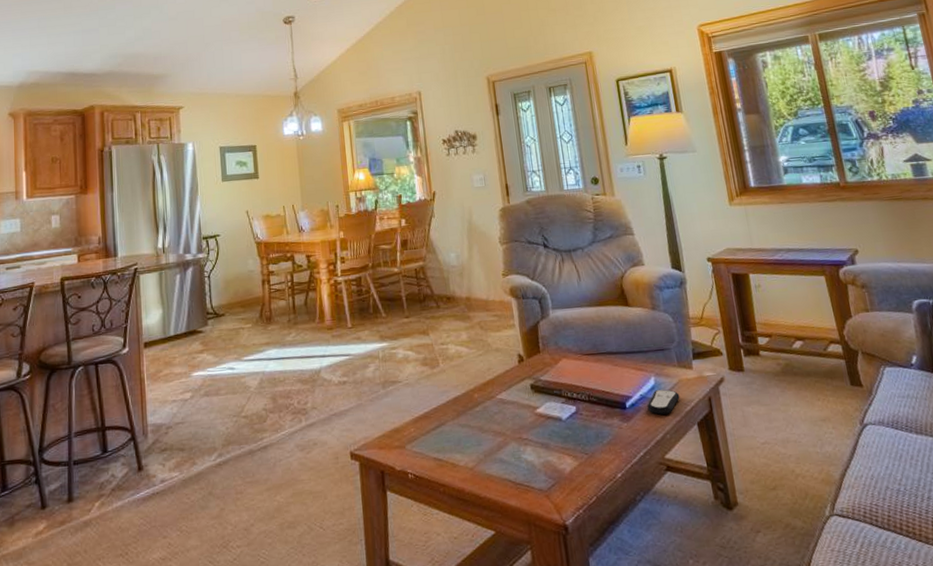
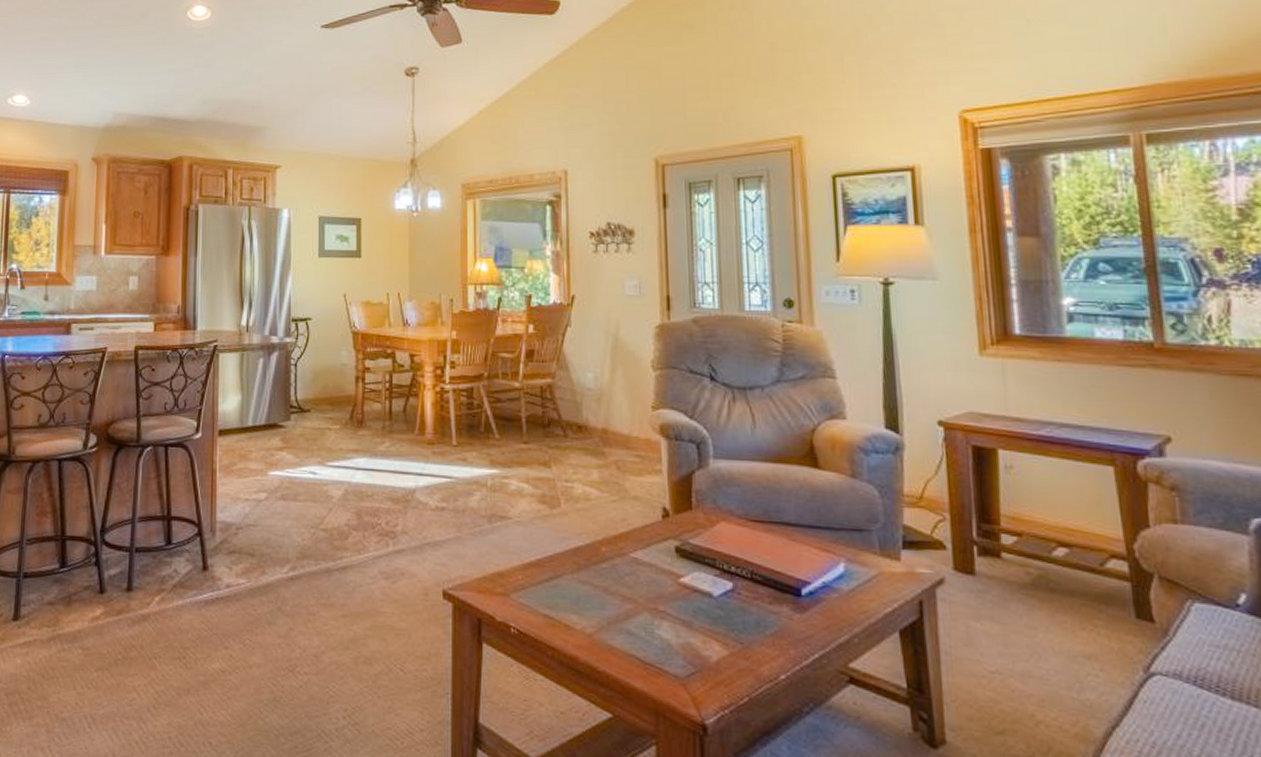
remote control: present [647,389,680,415] -> none [830,579,878,612]

